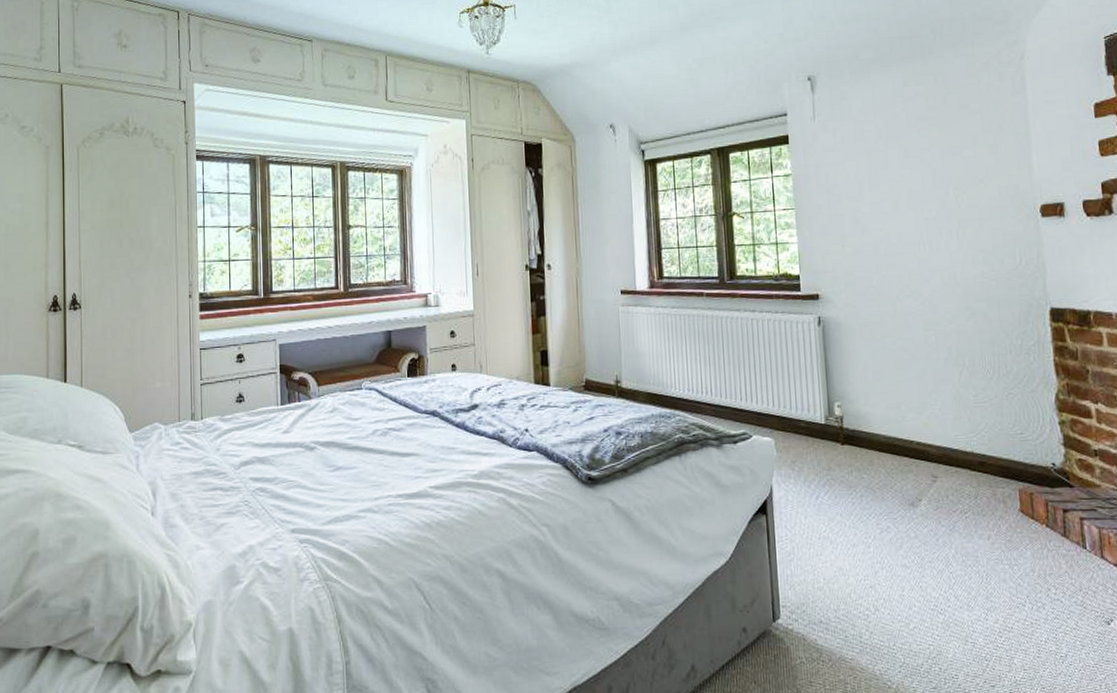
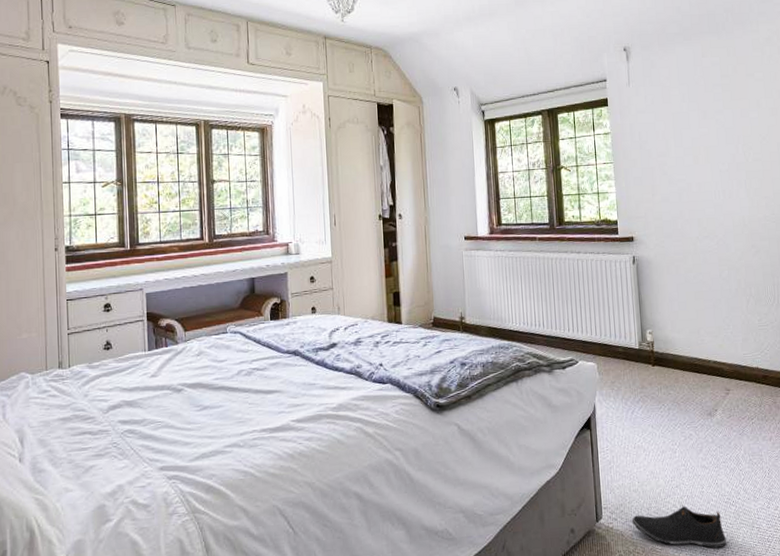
shoe: none [815,610,933,663] -> present [631,506,726,548]

